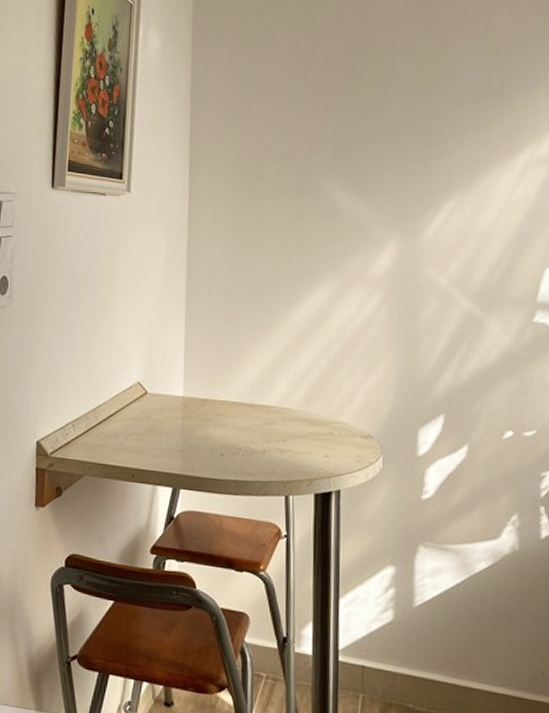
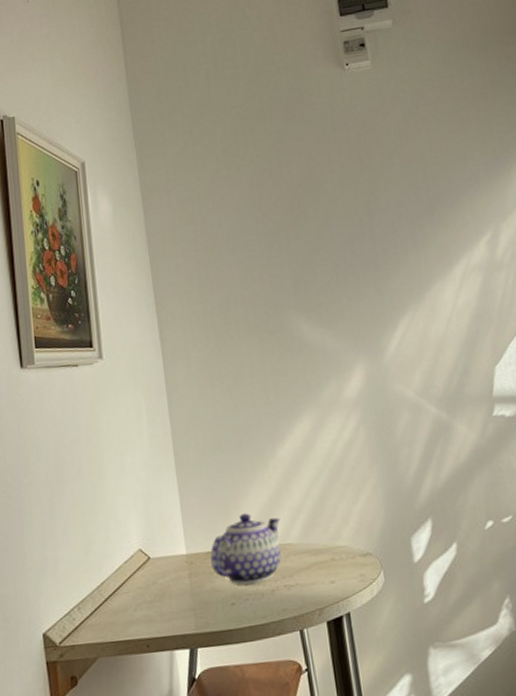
teapot: none [206,369,283,441] -> present [210,513,282,585]

